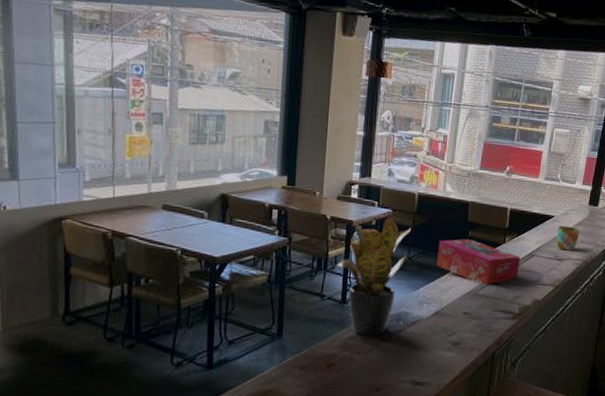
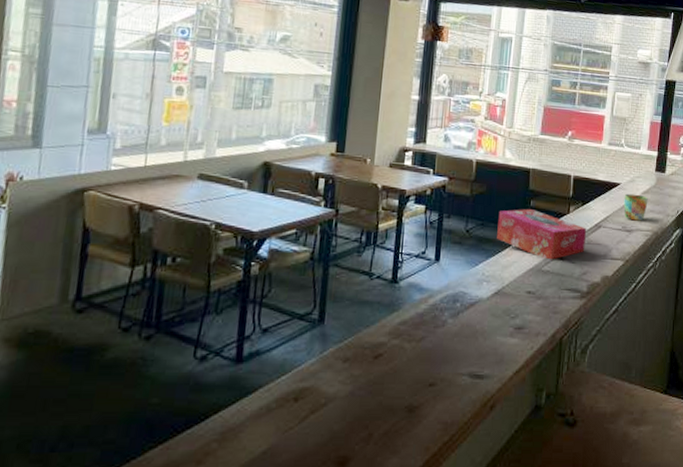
potted plant: present [336,215,411,336] -> none [387,184,469,320]

